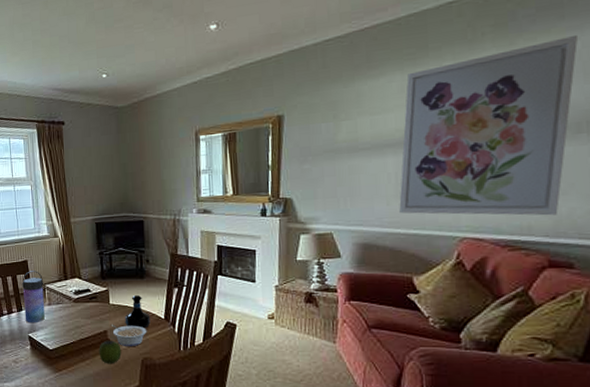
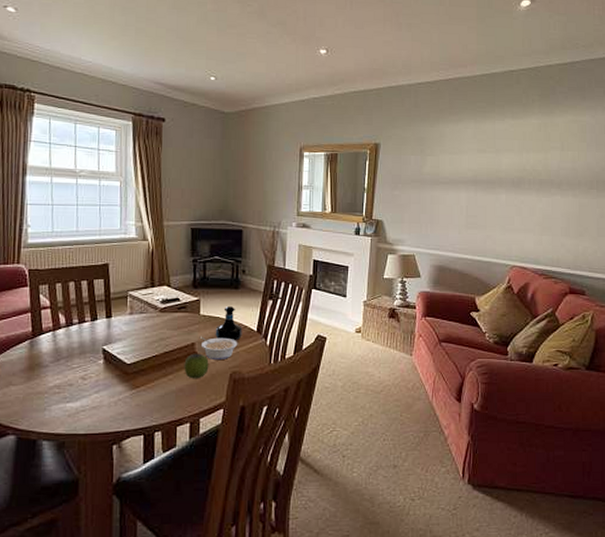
water bottle: present [22,271,45,323] -> none [100,275,126,335]
wall art: present [399,34,578,216] -> none [468,113,593,252]

